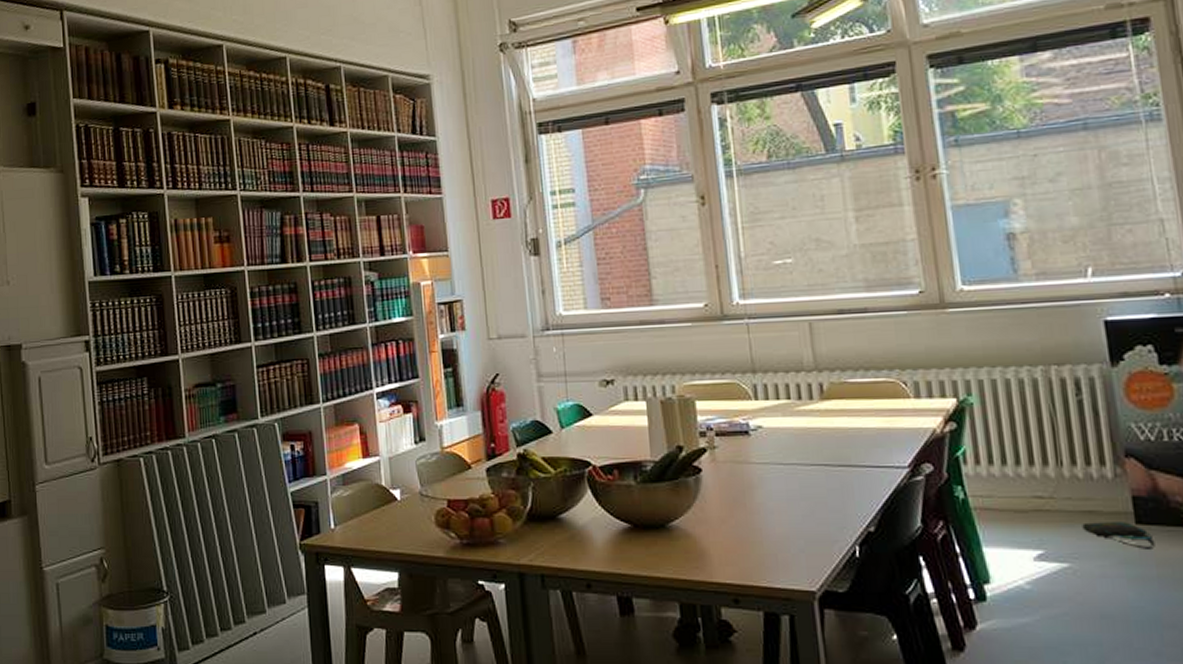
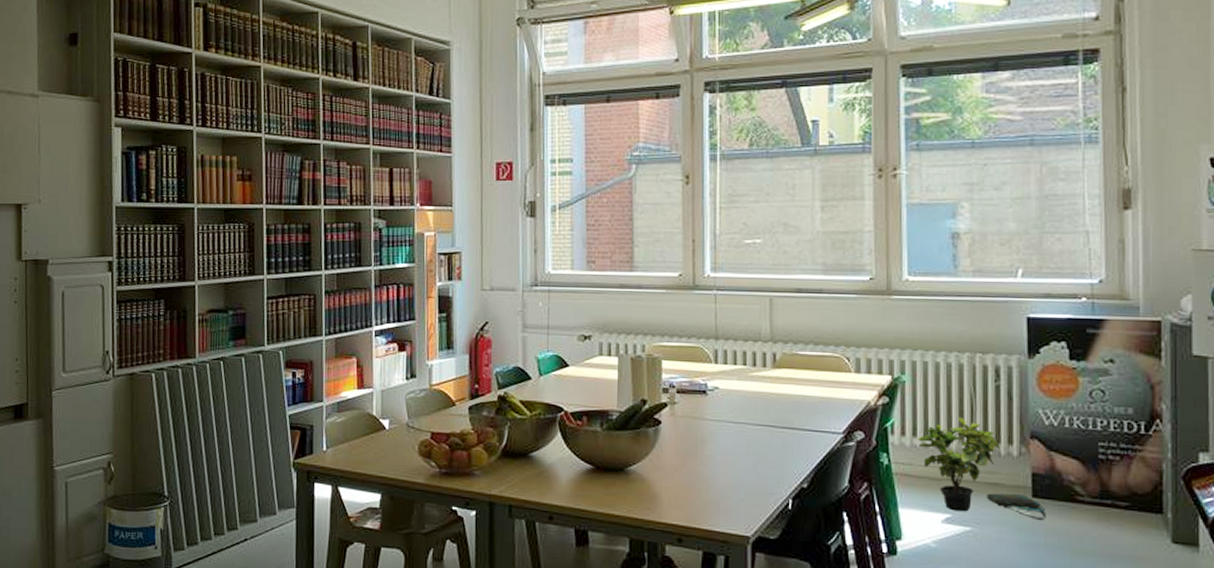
potted plant: none [994,439,1092,546] -> present [917,417,1000,512]

